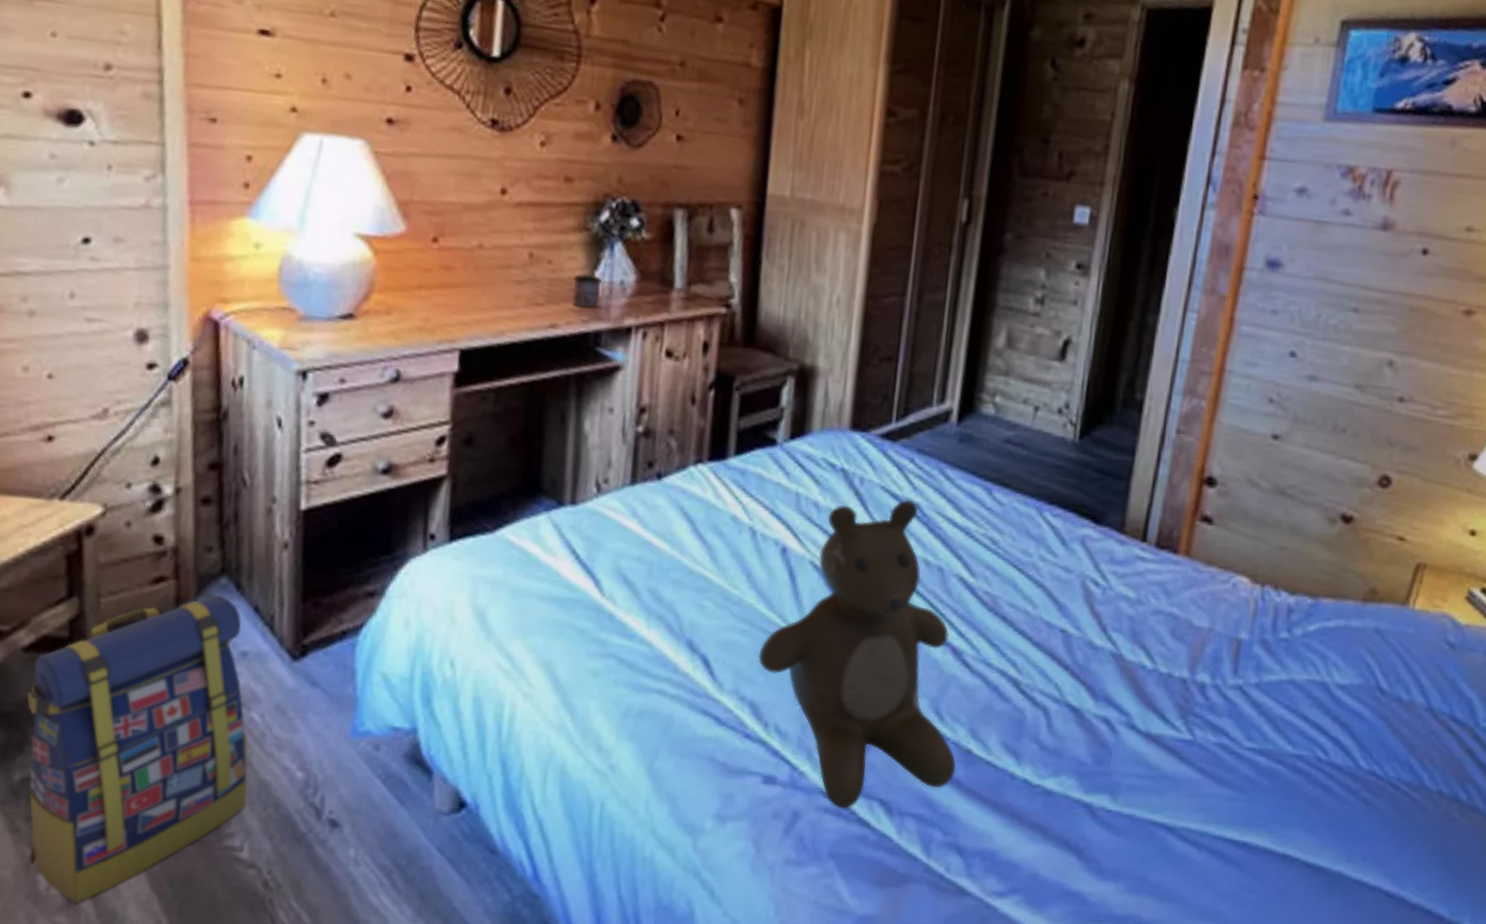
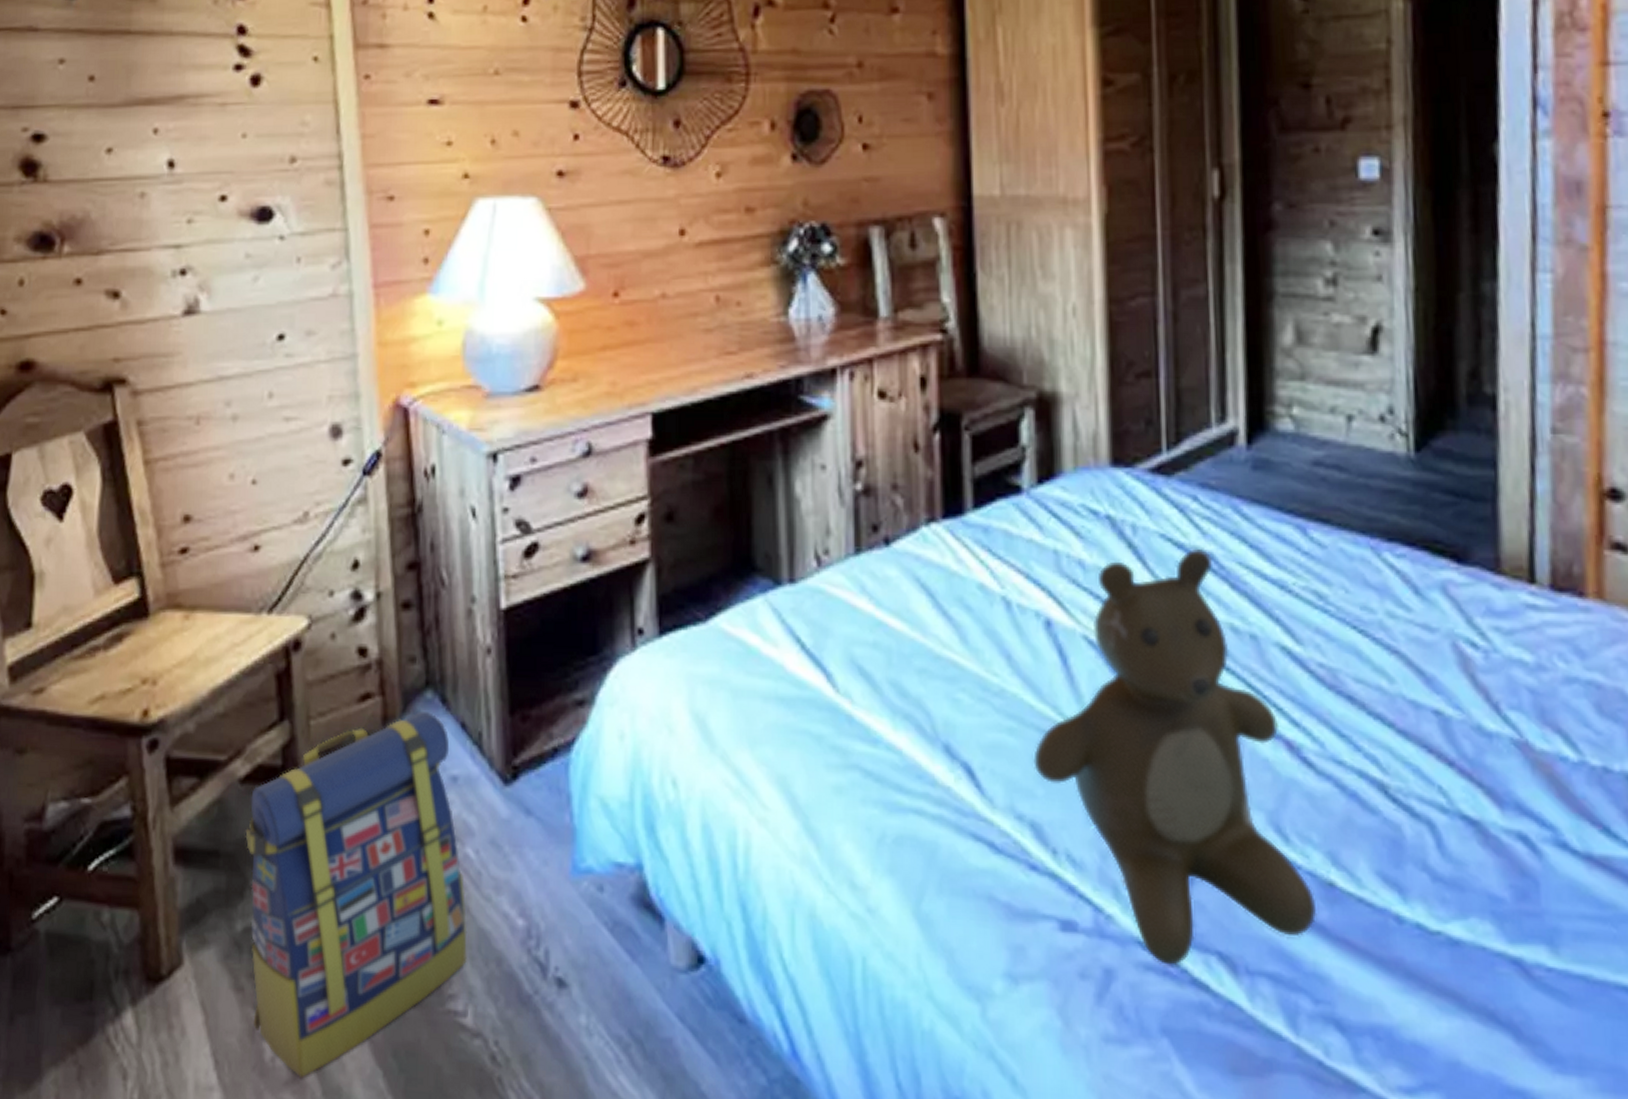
mug: present [572,274,602,308] -> none [766,313,797,350]

